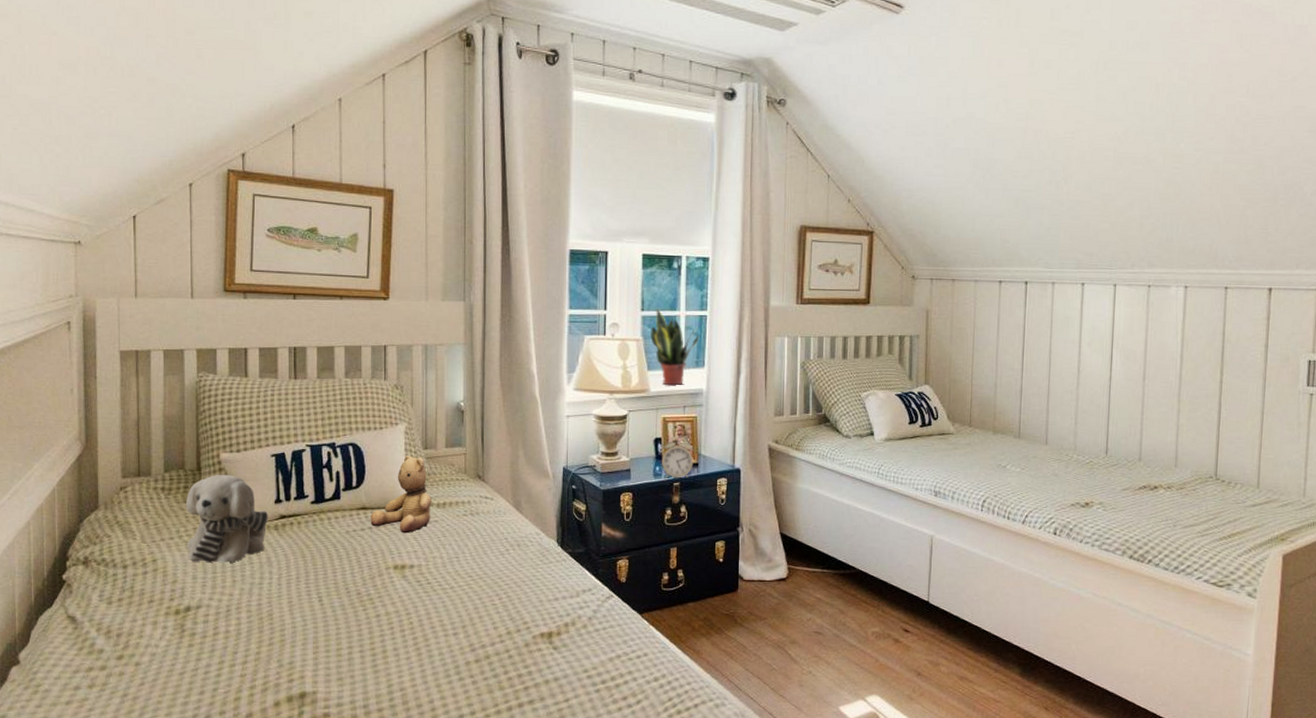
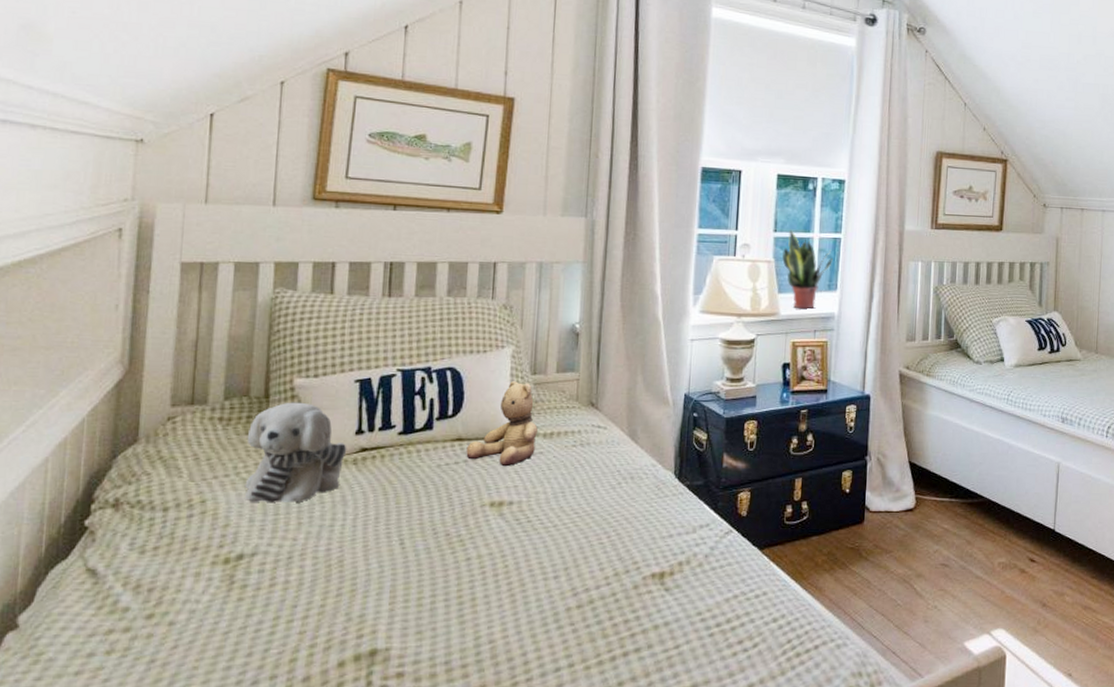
alarm clock: present [662,435,694,479] -> none [789,361,823,406]

